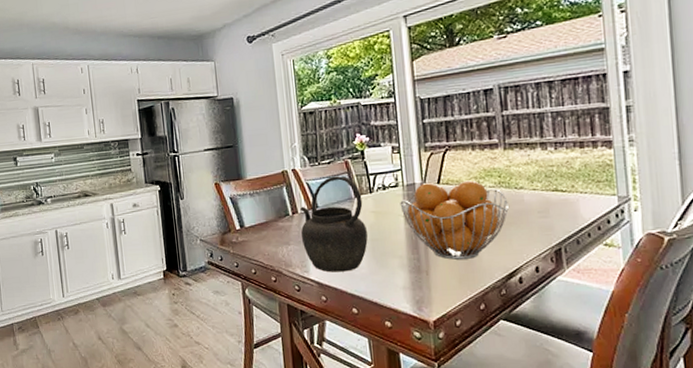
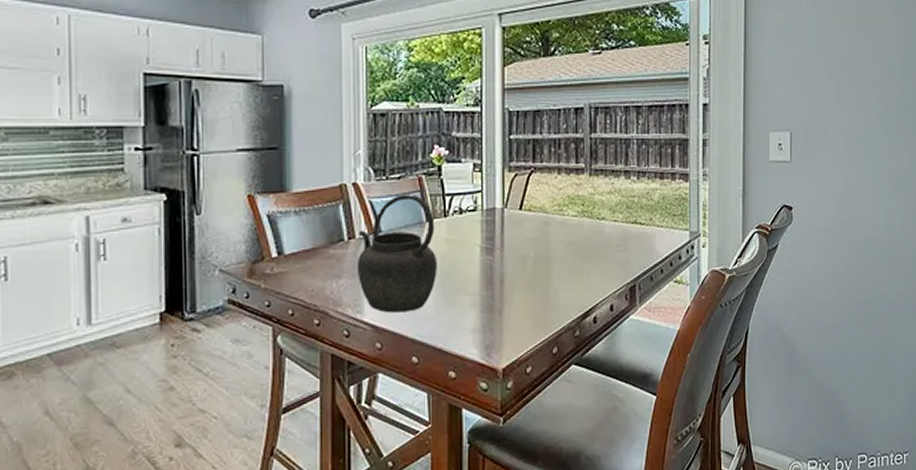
fruit basket: present [400,180,509,260] -> none [477,207,589,297]

